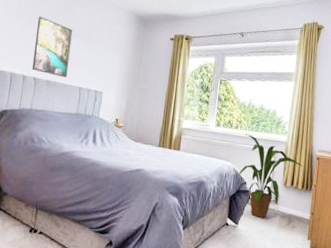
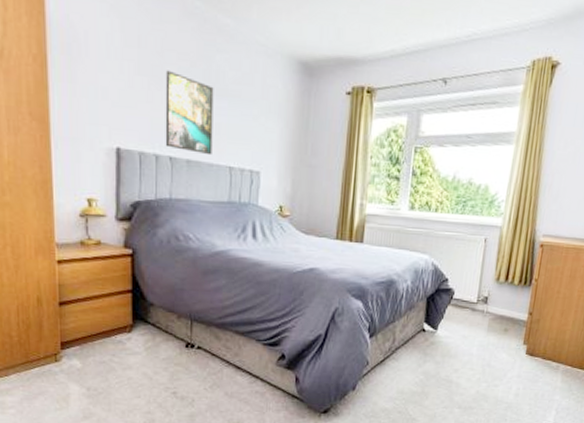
house plant: present [237,134,303,219] -> none [437,218,522,322]

